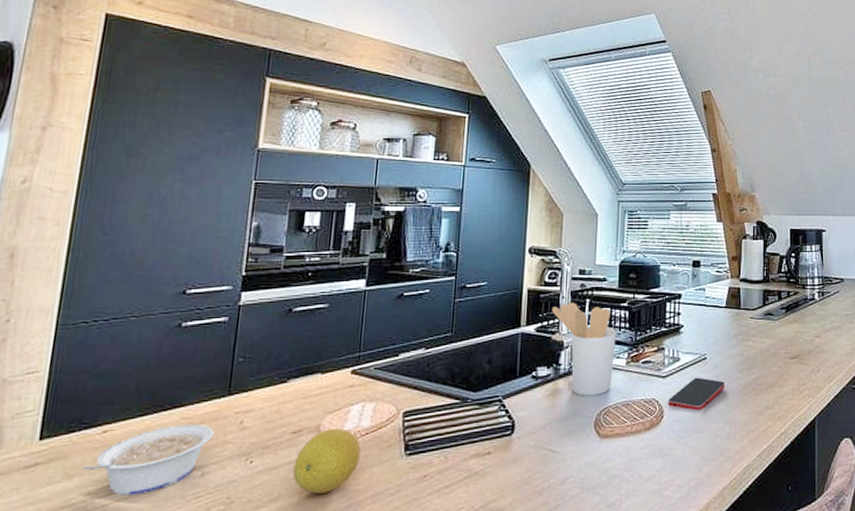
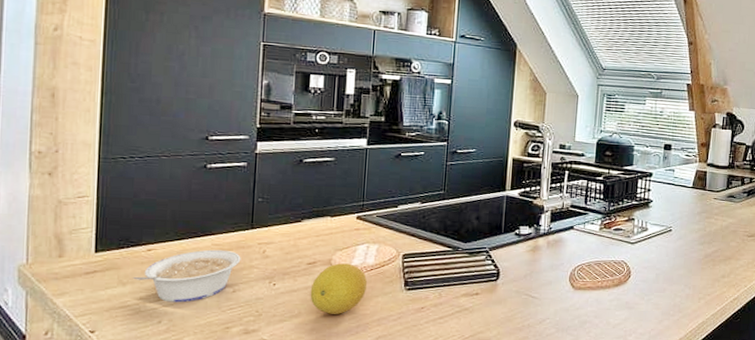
utensil holder: present [551,302,616,396] -> none [533,172,592,254]
smartphone: present [667,377,725,411] -> none [634,246,687,274]

